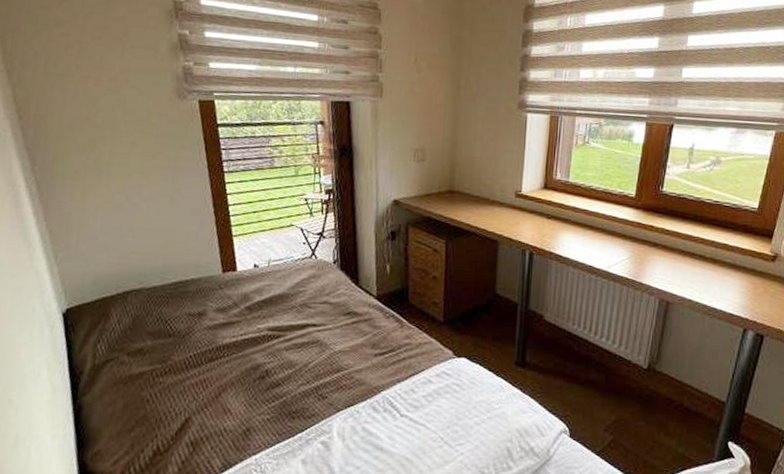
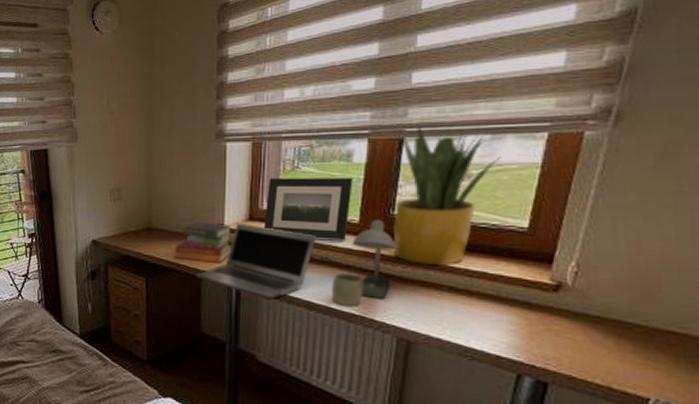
books: none [474,188,528,228] -> present [174,222,231,263]
laptop: none [493,190,601,265] -> present [195,223,317,301]
picture frame: none [557,151,632,212] -> present [264,178,353,241]
mug: none [610,241,636,272] -> present [332,273,364,307]
desk lamp: none [629,195,663,266] -> present [352,220,396,300]
planter: none [660,113,743,237] -> present [392,123,501,265]

